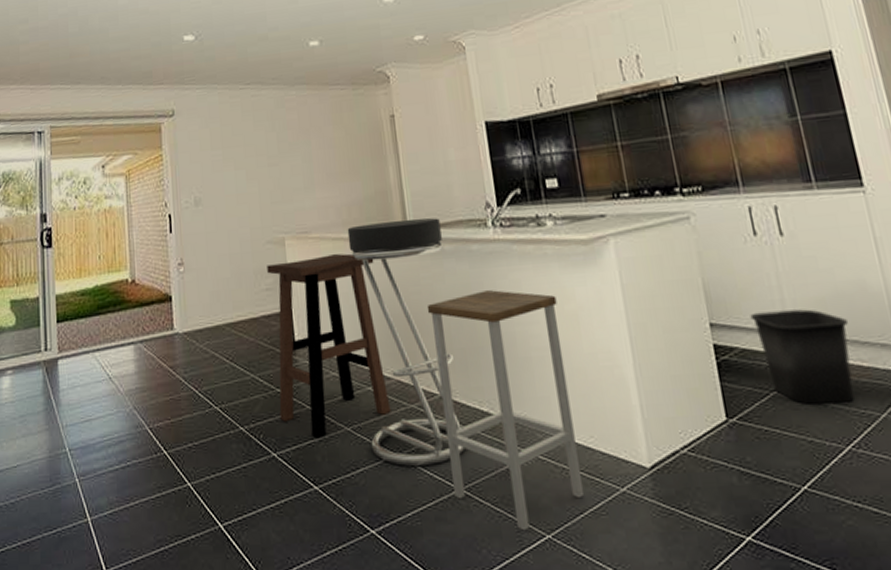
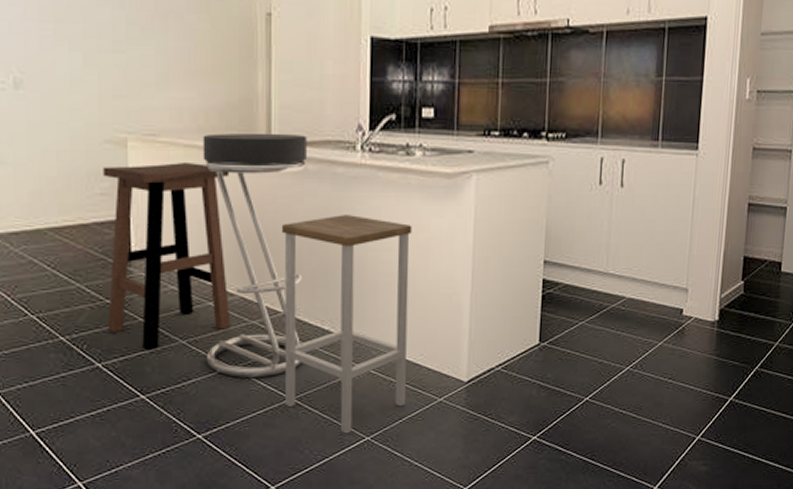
waste bin: present [750,309,854,406] -> none [579,253,655,334]

